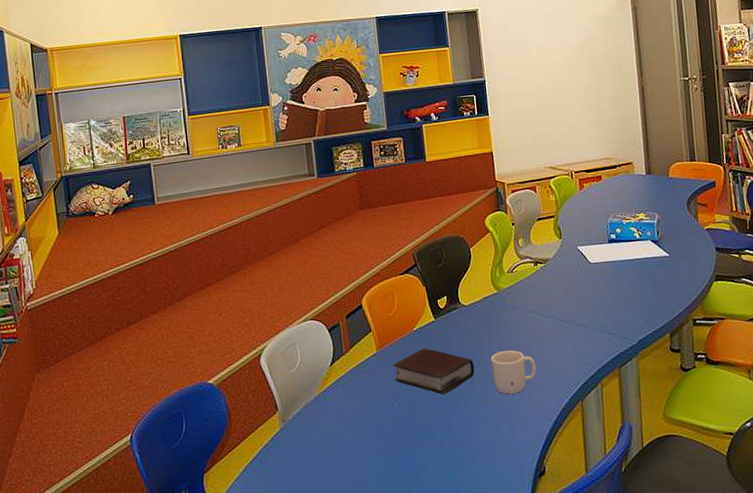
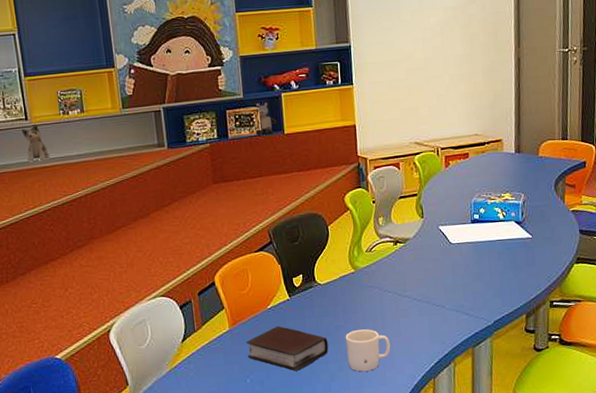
plush toy: none [184,157,209,192] -> present [21,123,50,161]
stuffed animal: none [398,133,418,164] -> present [255,102,276,135]

